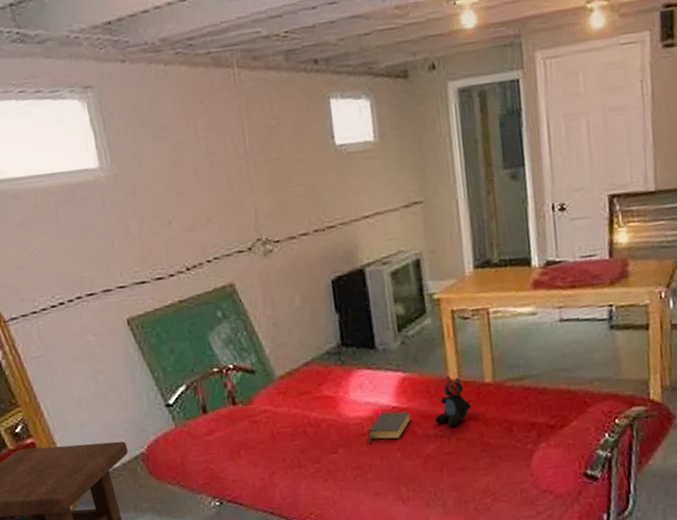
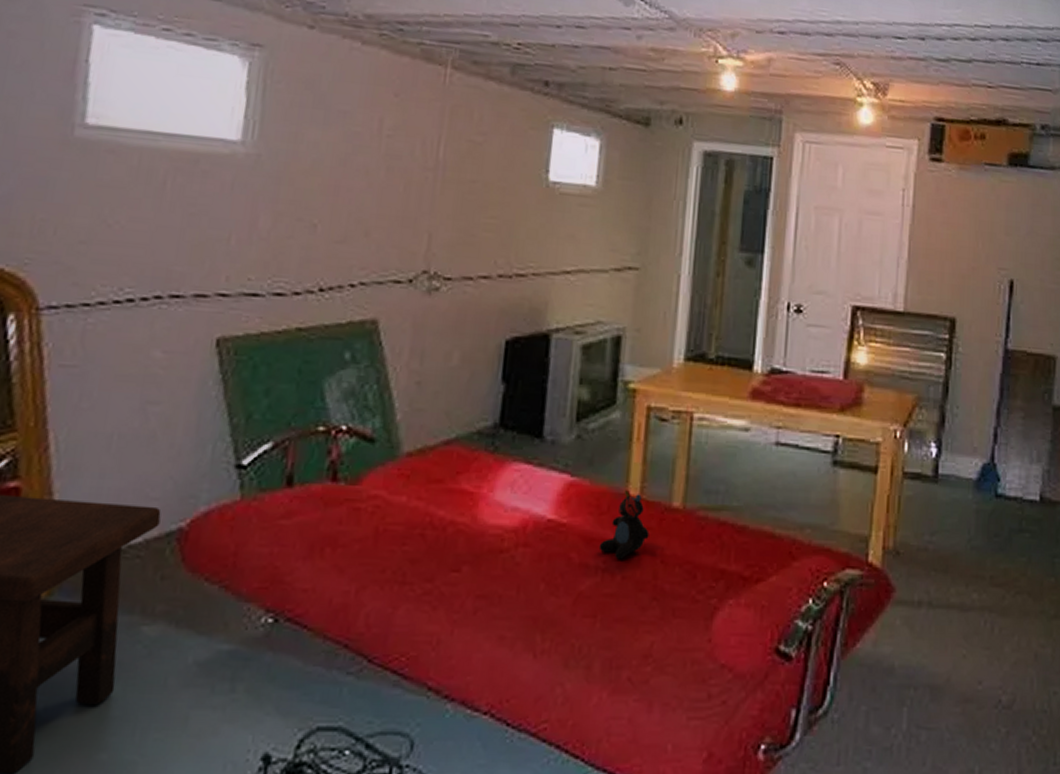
bible: present [368,411,411,445] -> none [506,524,569,567]

